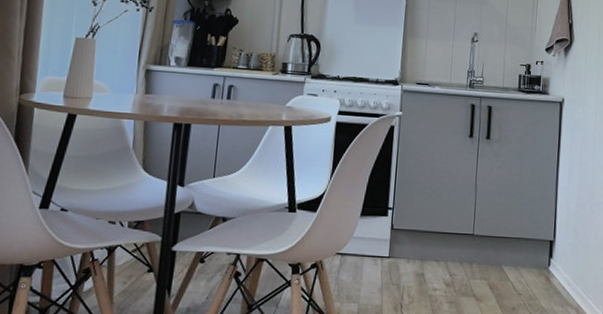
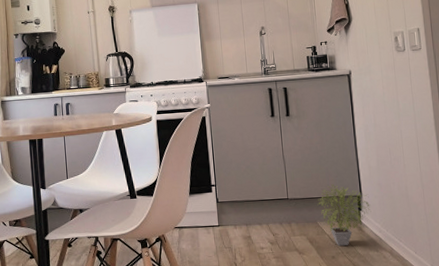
potted plant: none [505,224,563,296] -> present [317,184,372,246]

